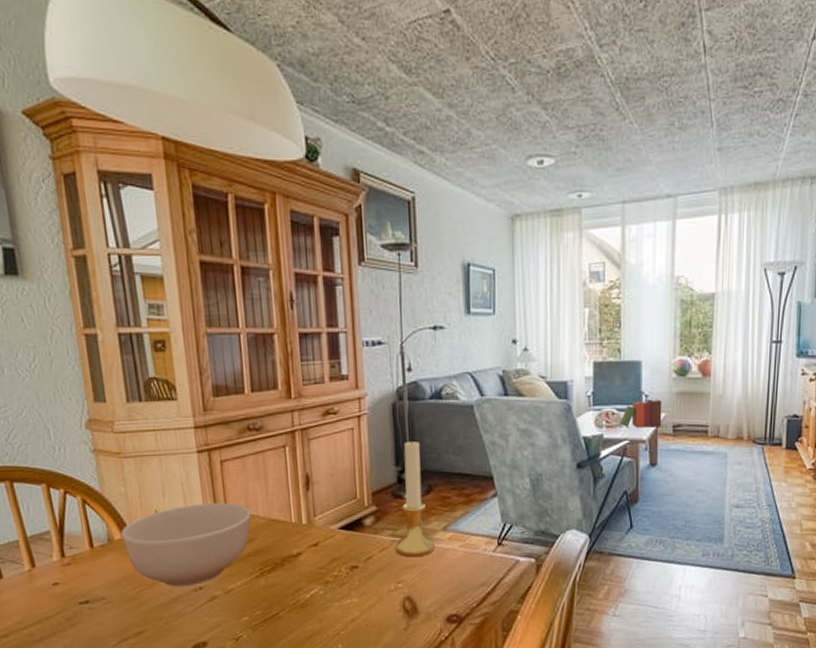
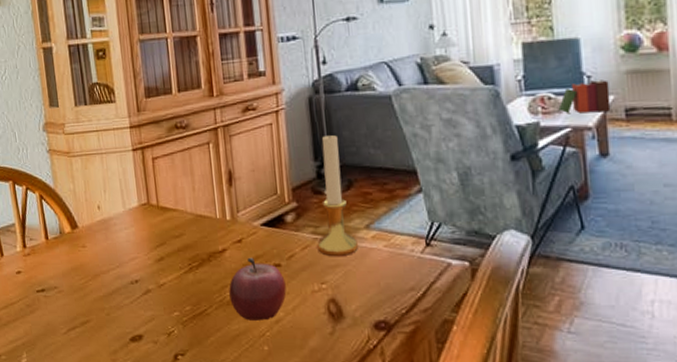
bowl: present [120,503,251,587] -> none [69,198,180,280]
fruit: none [303,560,363,621] -> present [229,257,287,321]

